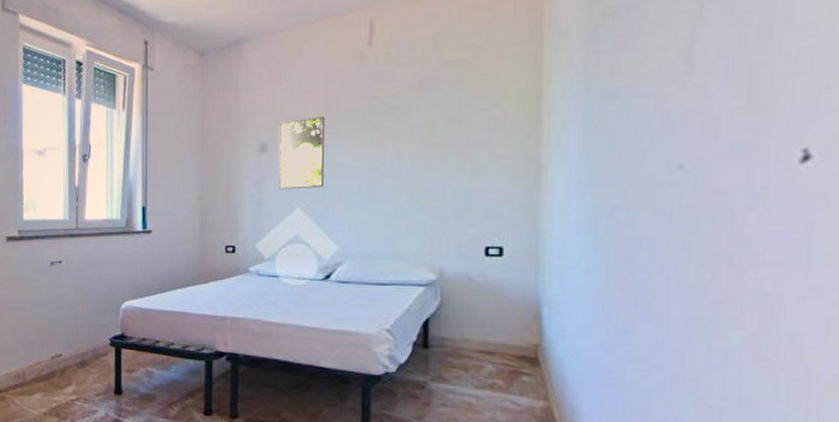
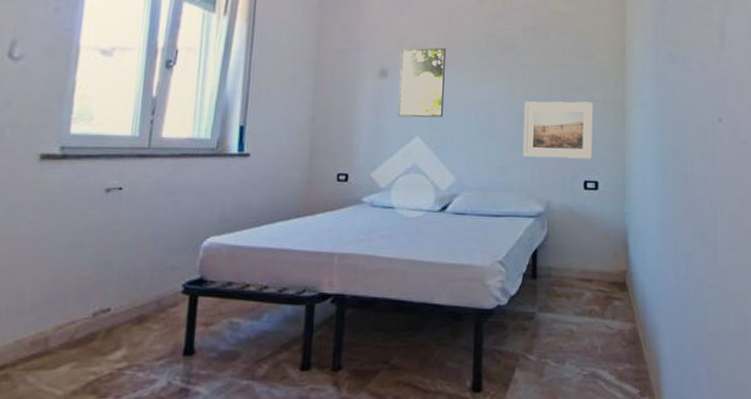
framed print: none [410,159,498,223] -> present [522,101,594,159]

